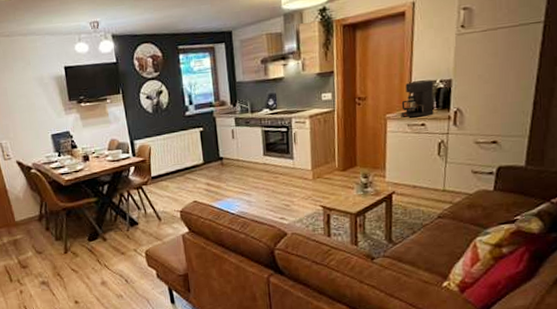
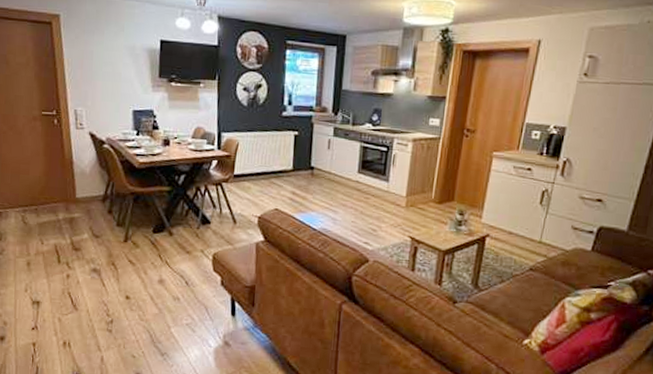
coffee maker: present [401,80,434,119] -> none [508,122,547,161]

